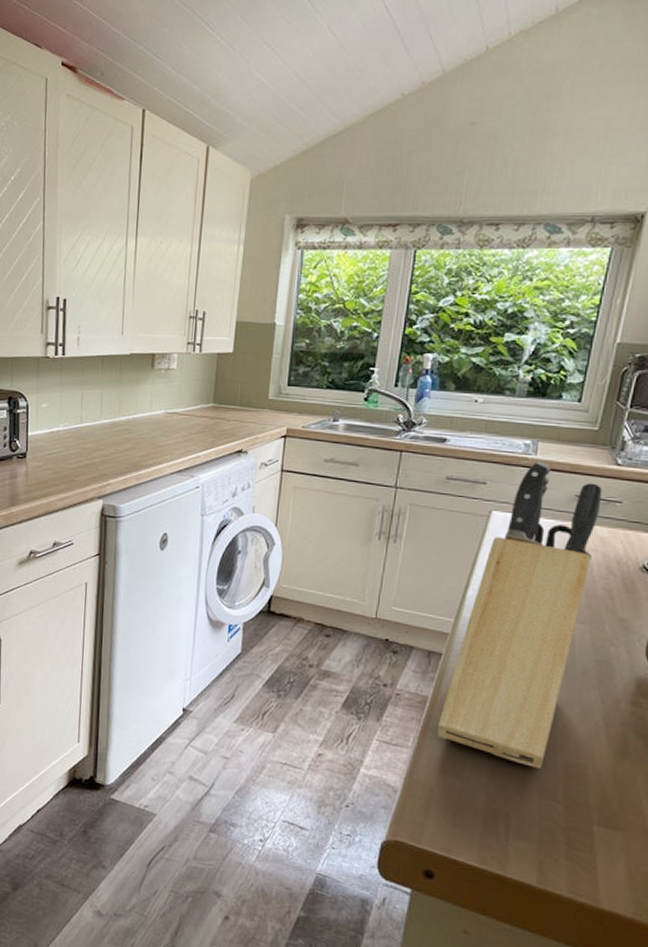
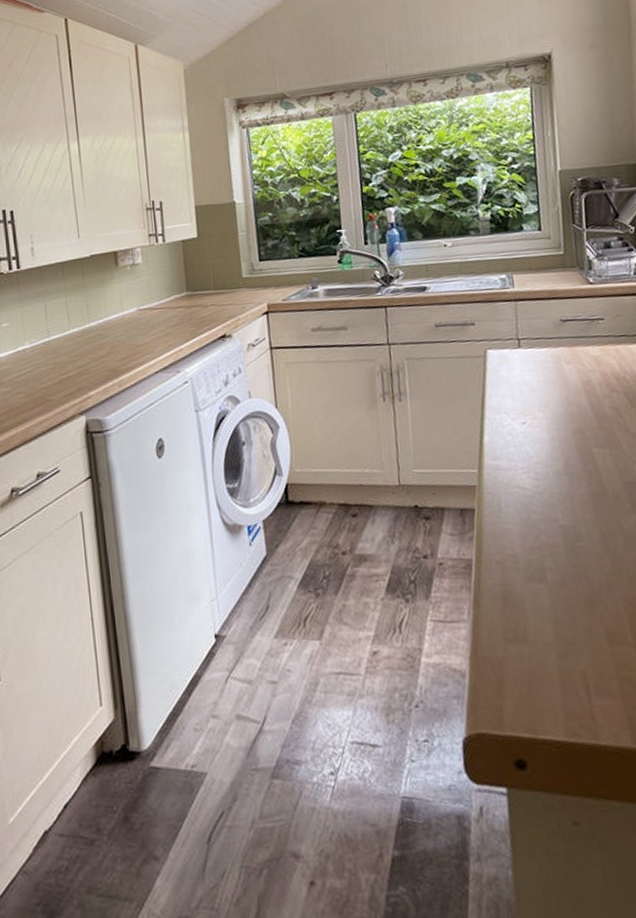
knife block: present [437,461,603,769] -> none [488,293,604,613]

